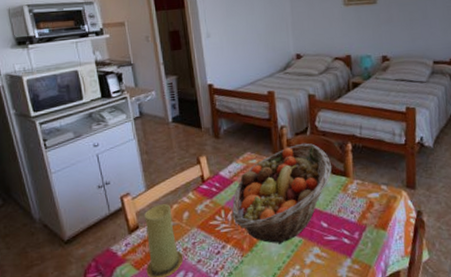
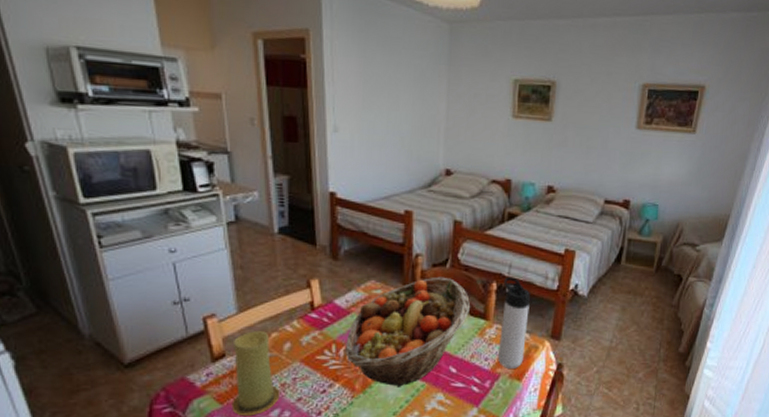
thermos bottle: none [357,136,385,219] -> present [497,277,530,368]

